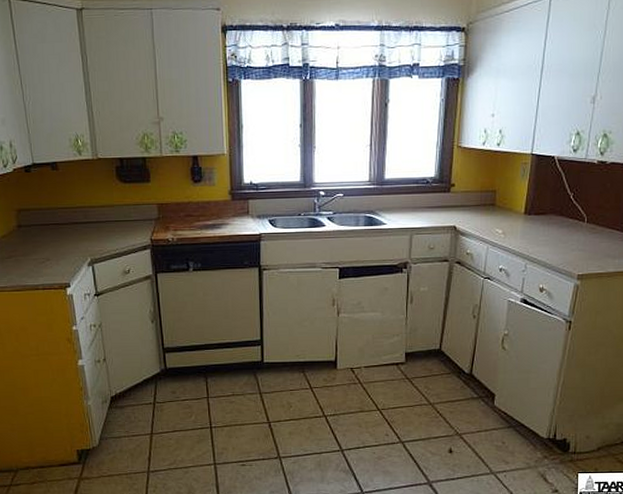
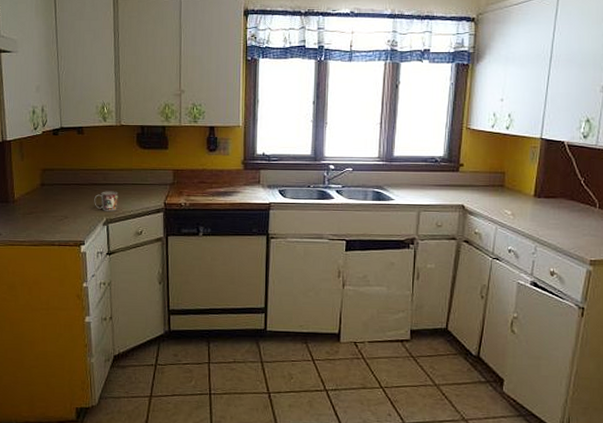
mug: none [76,229,102,251] -> present [94,191,118,211]

